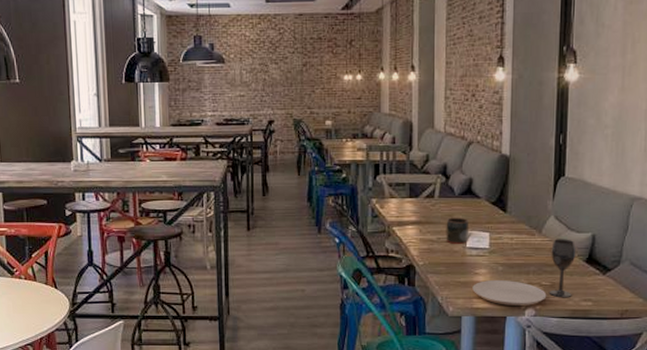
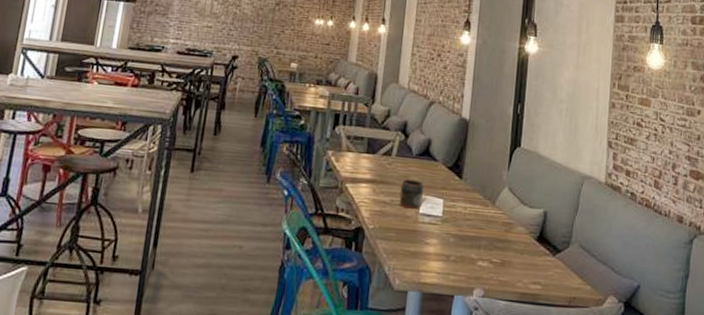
plate: present [472,280,547,307] -> none [421,252,497,285]
wine glass: present [550,239,576,298] -> none [499,212,528,279]

